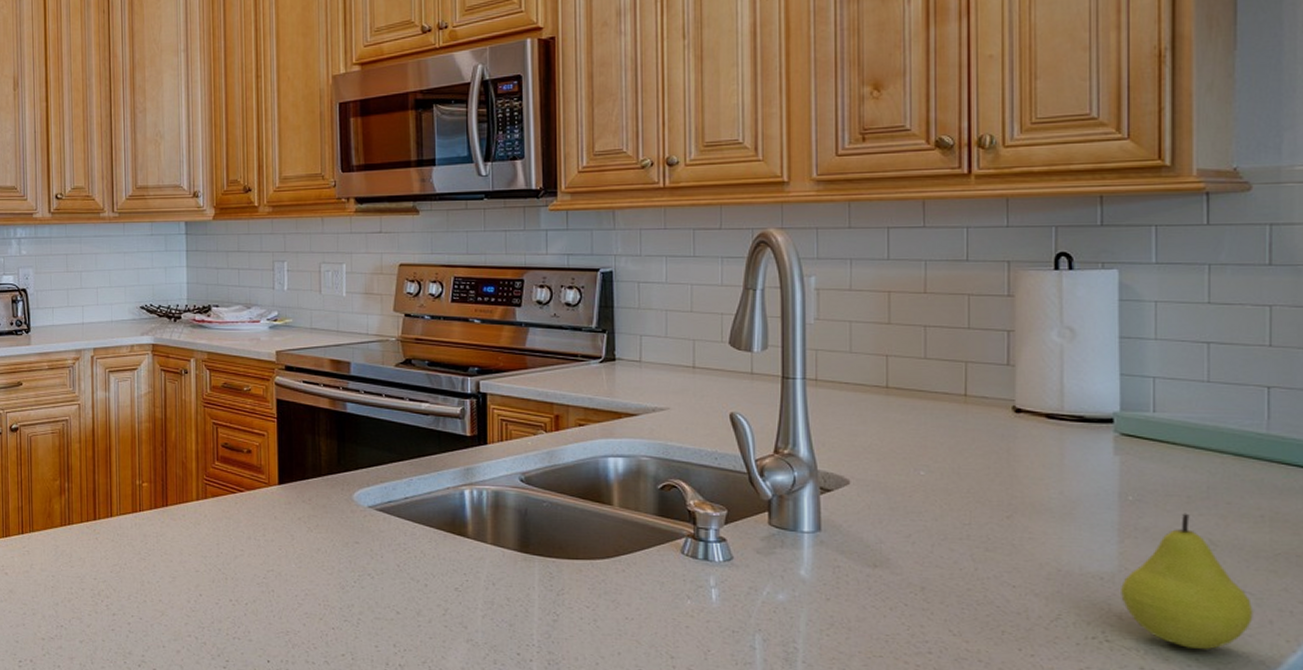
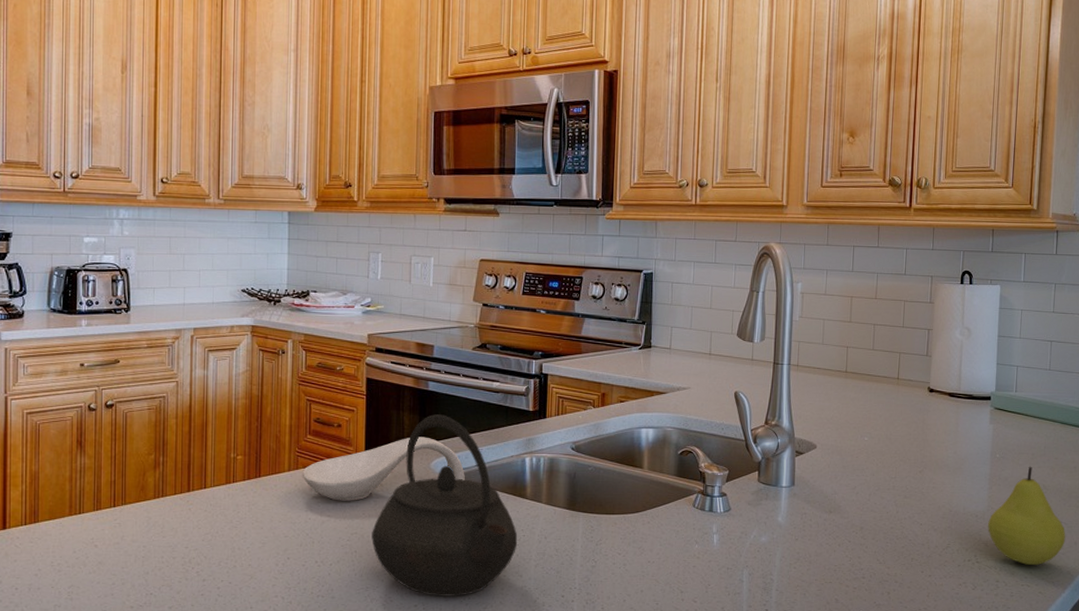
spoon rest: none [211,464,393,535] -> present [302,437,465,501]
kettle: none [290,439,460,647] -> present [371,414,518,597]

